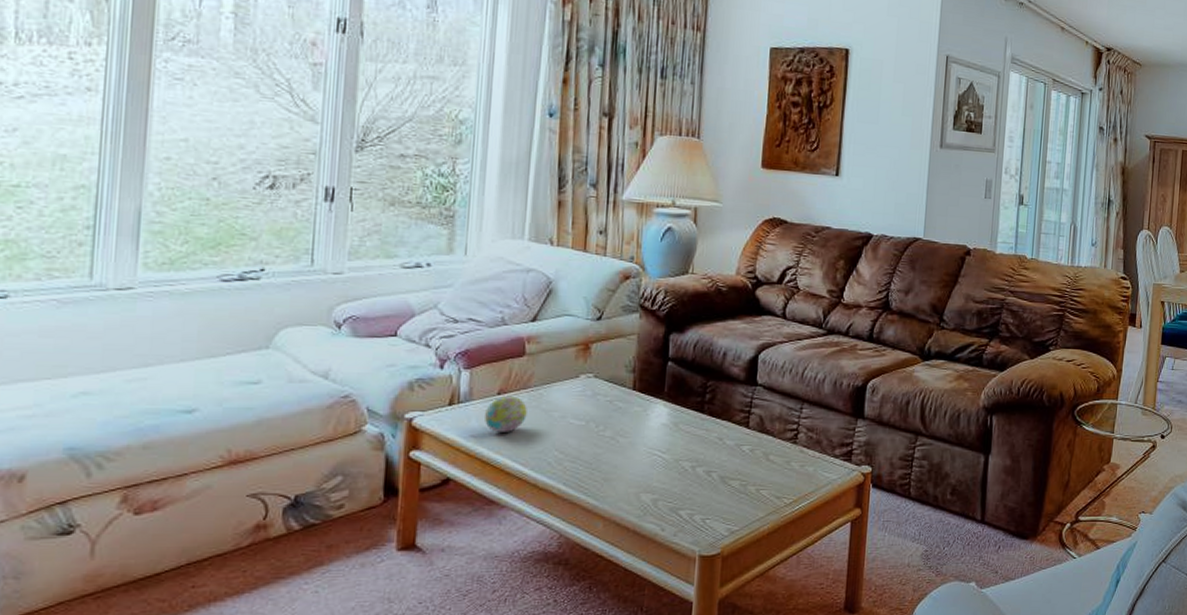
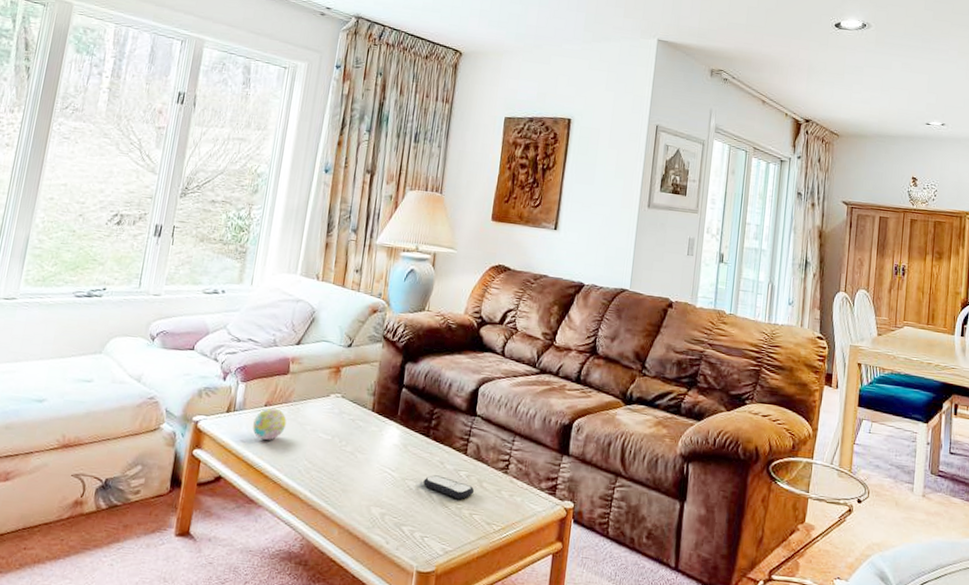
remote control: none [700,453,761,475] -> present [423,475,475,499]

